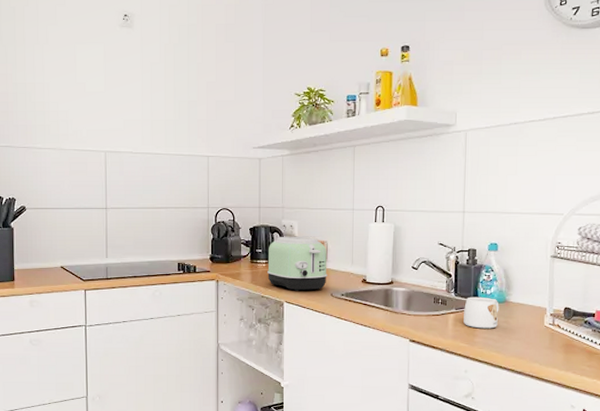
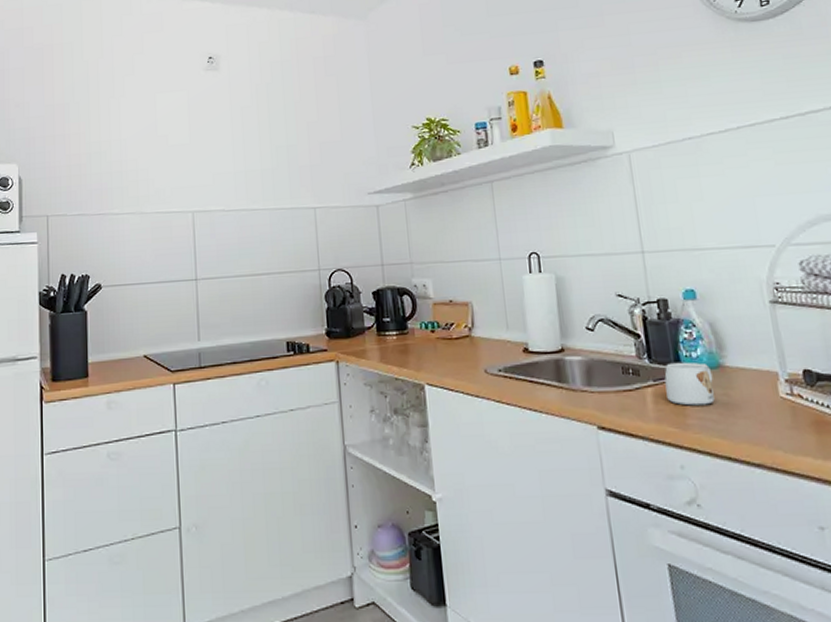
toaster: present [267,236,327,291] -> none [398,297,477,369]

